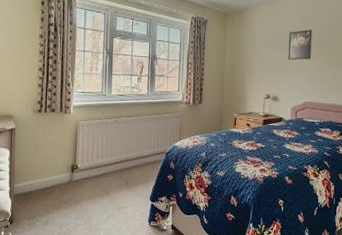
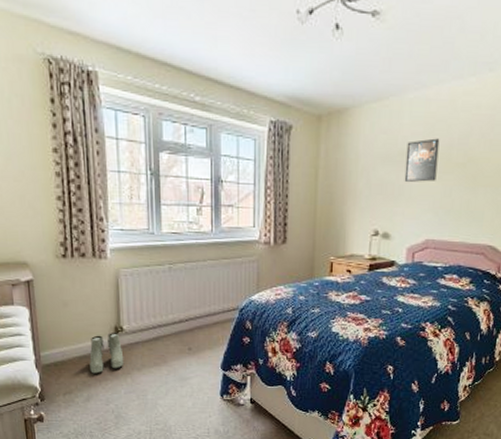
boots: none [50,169,77,203] -> present [89,331,124,374]

